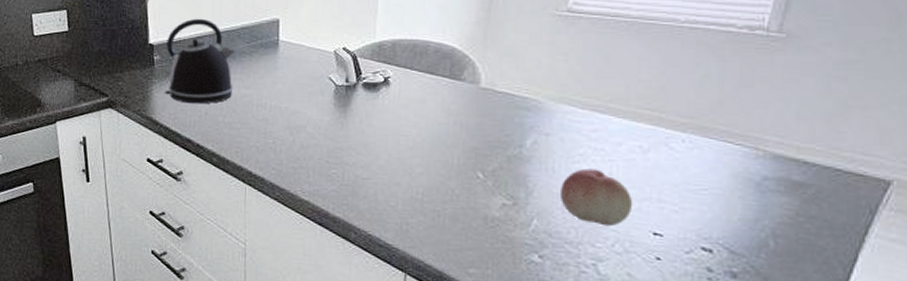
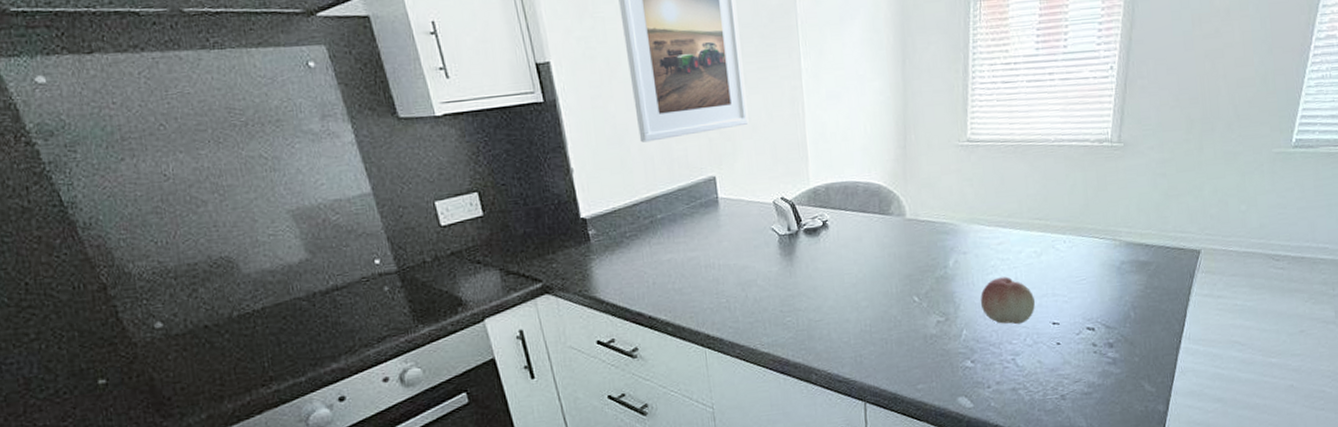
kettle: present [165,18,235,104] -> none [600,184,679,276]

